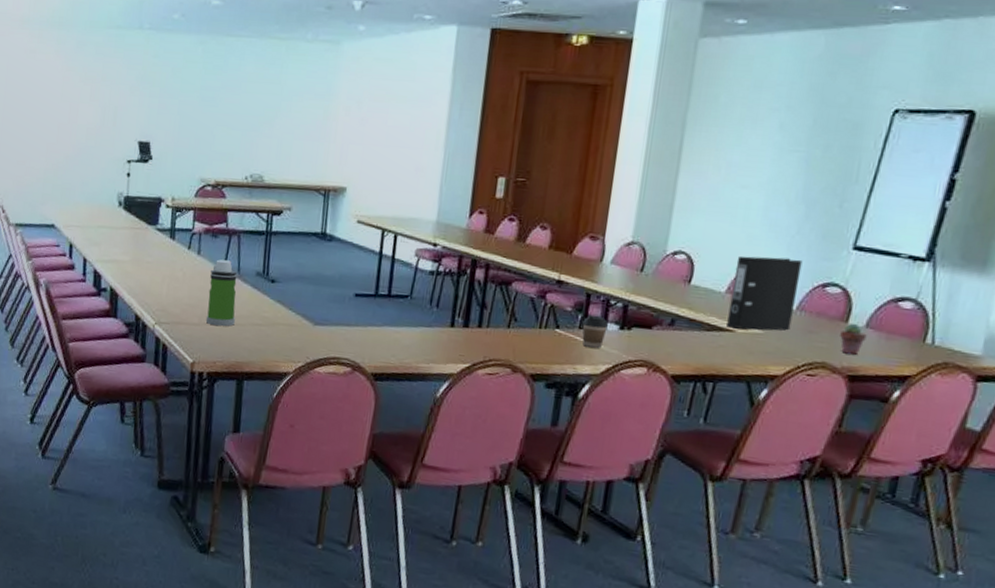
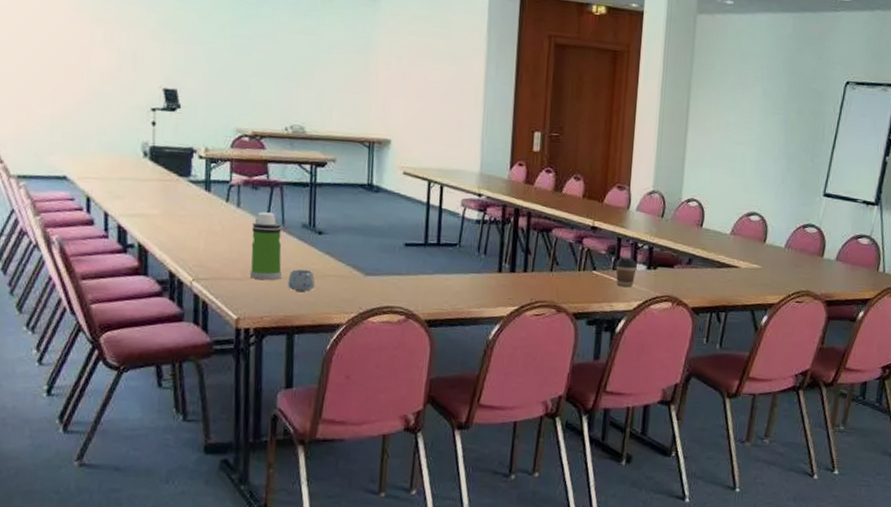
mug: none [240,316,266,339] -> present [288,269,316,291]
binder: present [727,256,803,331] -> none [733,202,787,266]
potted succulent: present [840,324,867,355] -> none [818,258,838,283]

